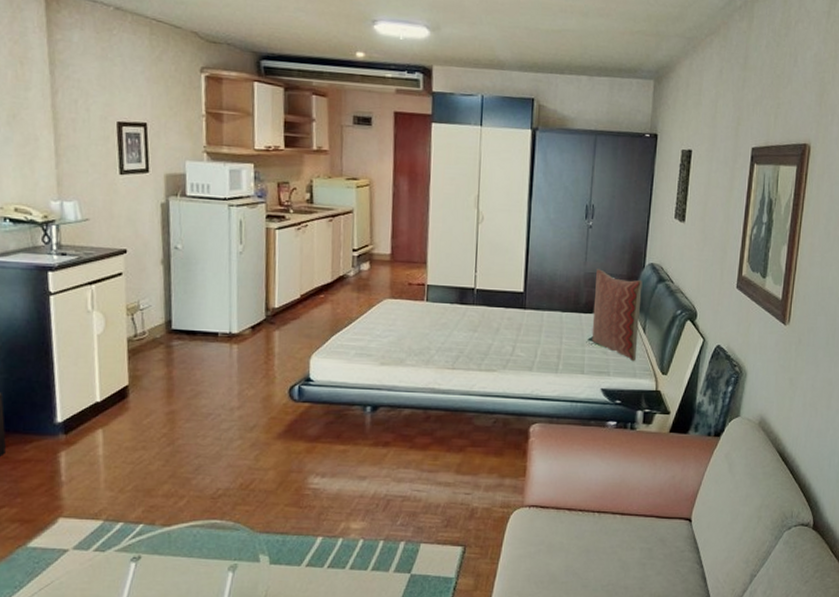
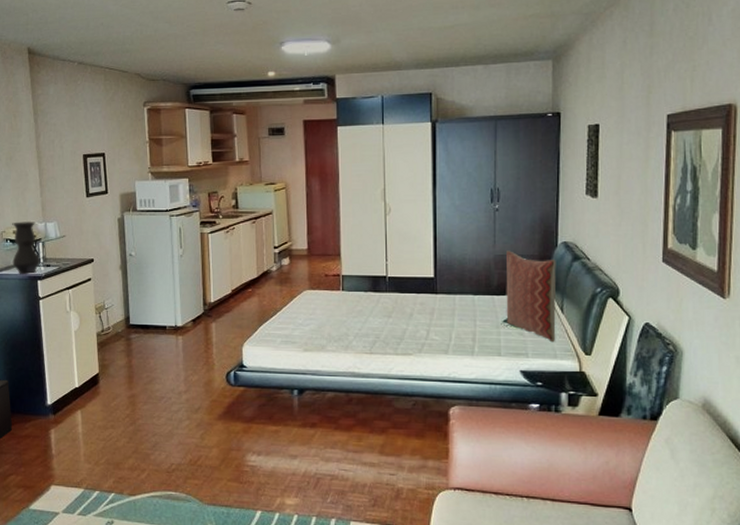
vase: none [12,197,53,263] -> present [12,221,40,274]

